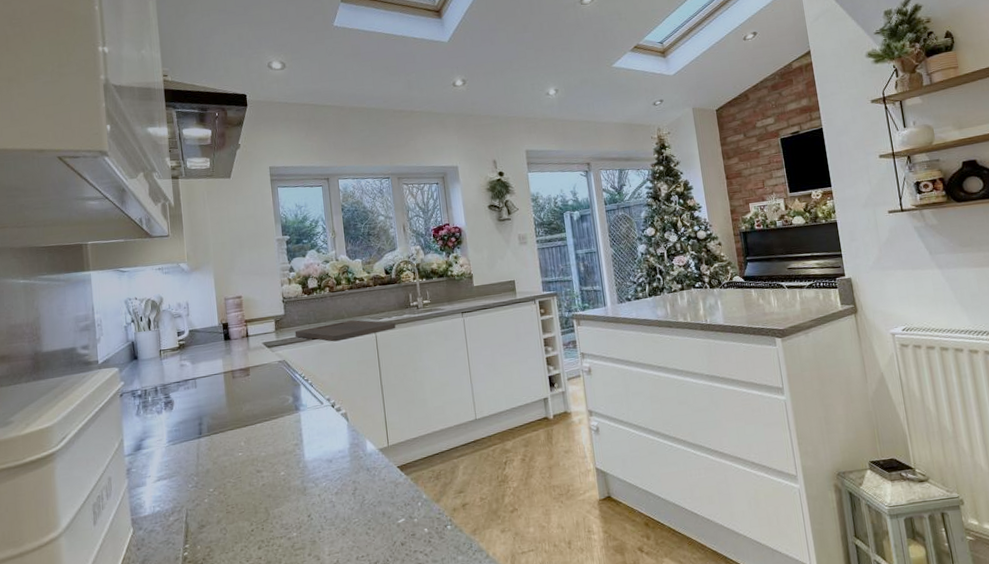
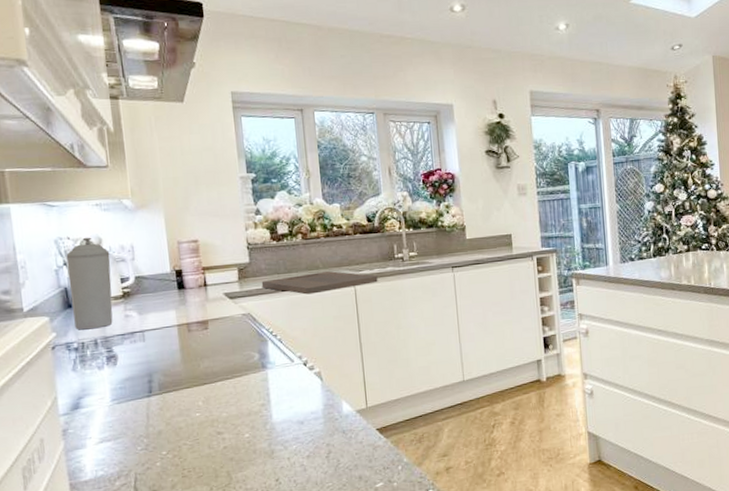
canister: none [134,297,171,379] -> present [66,237,113,330]

